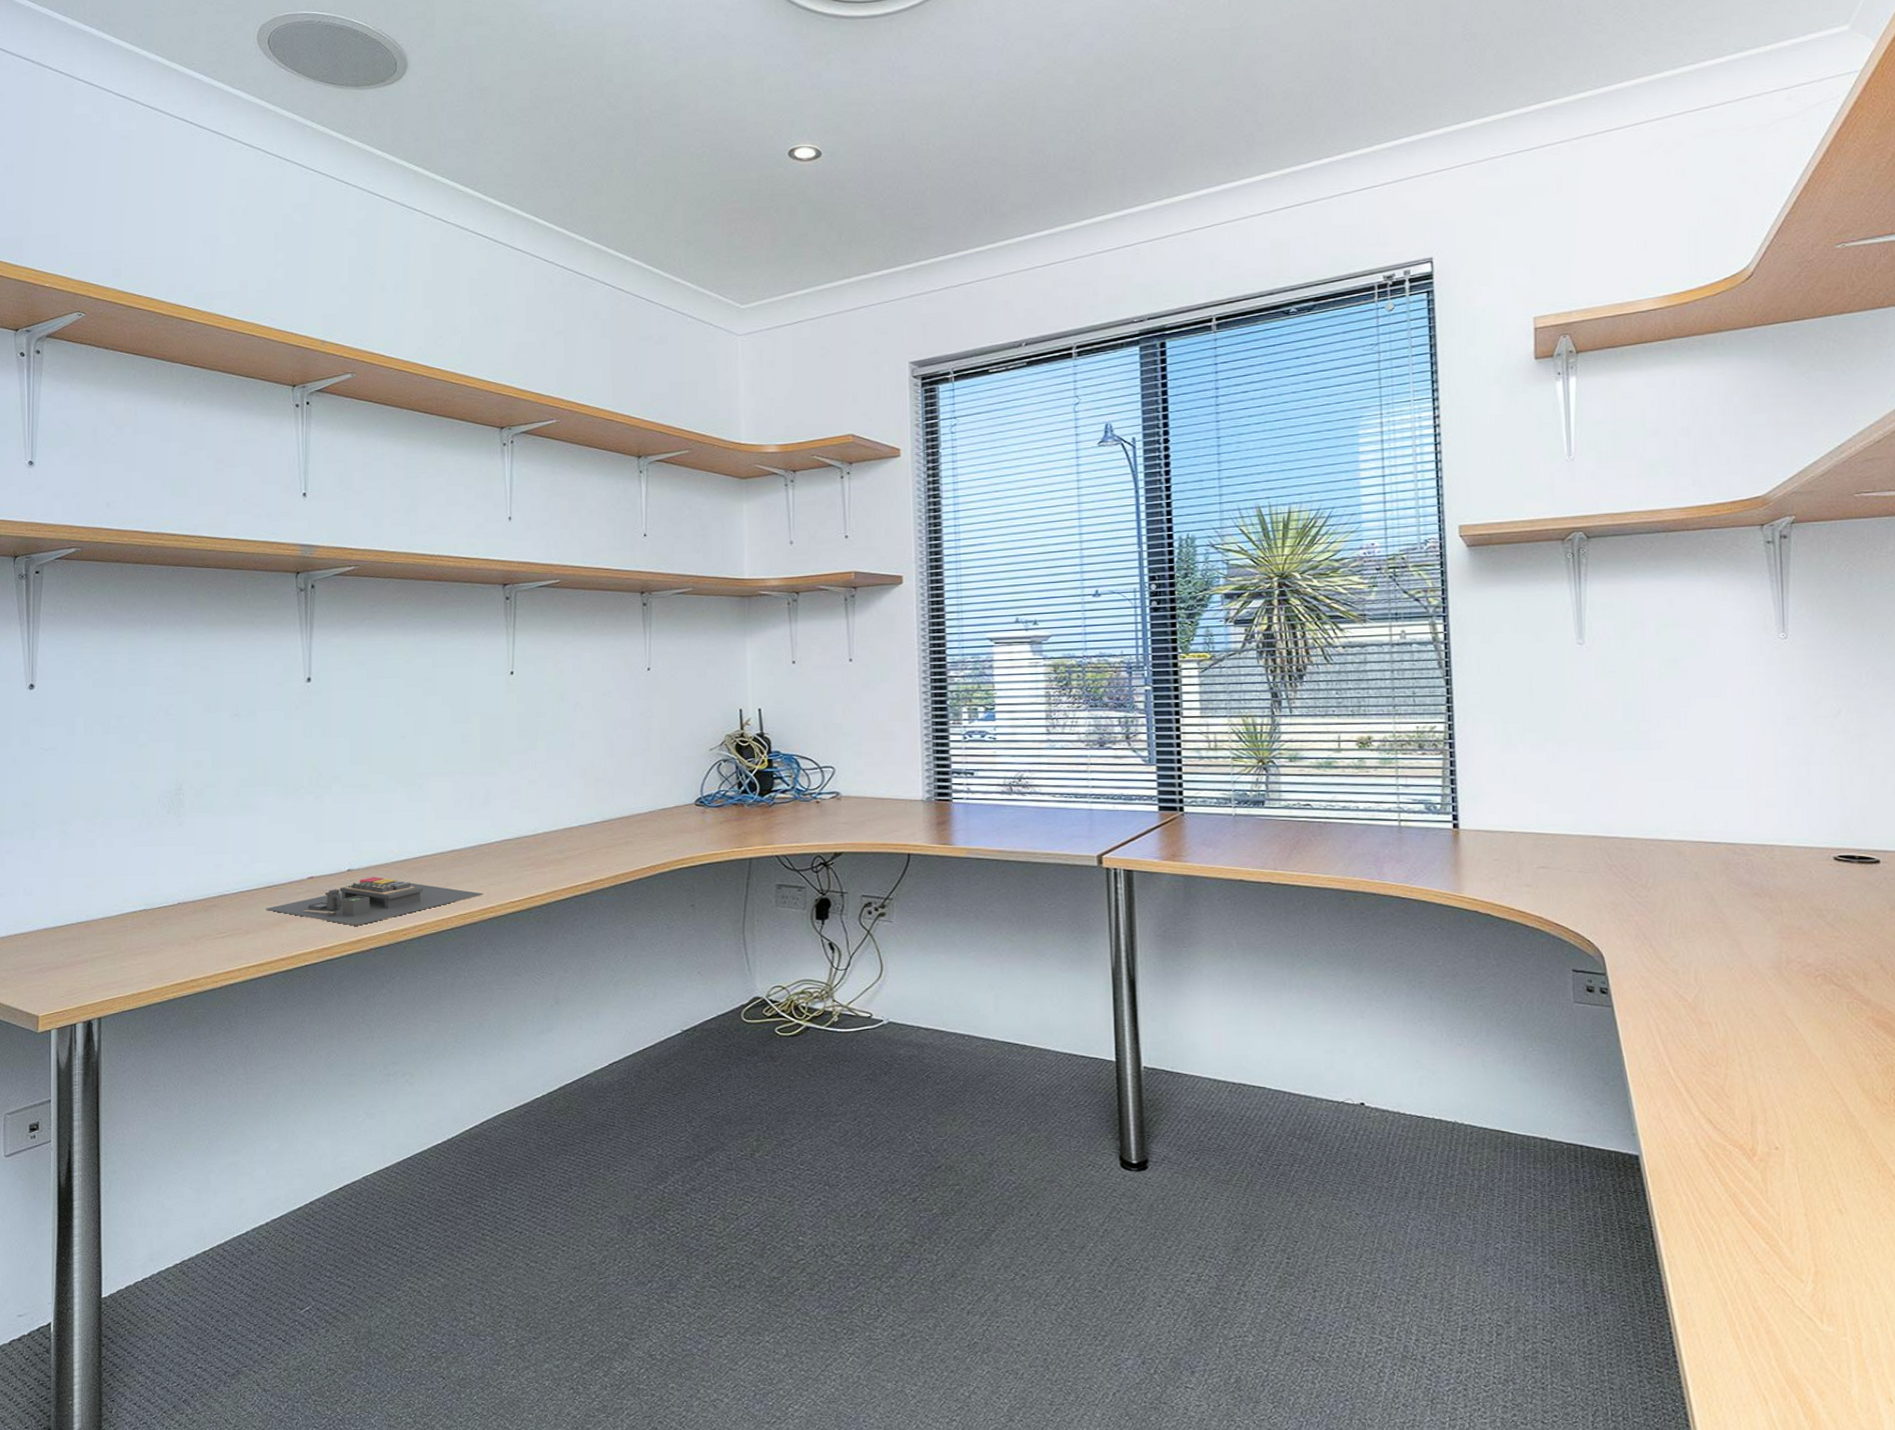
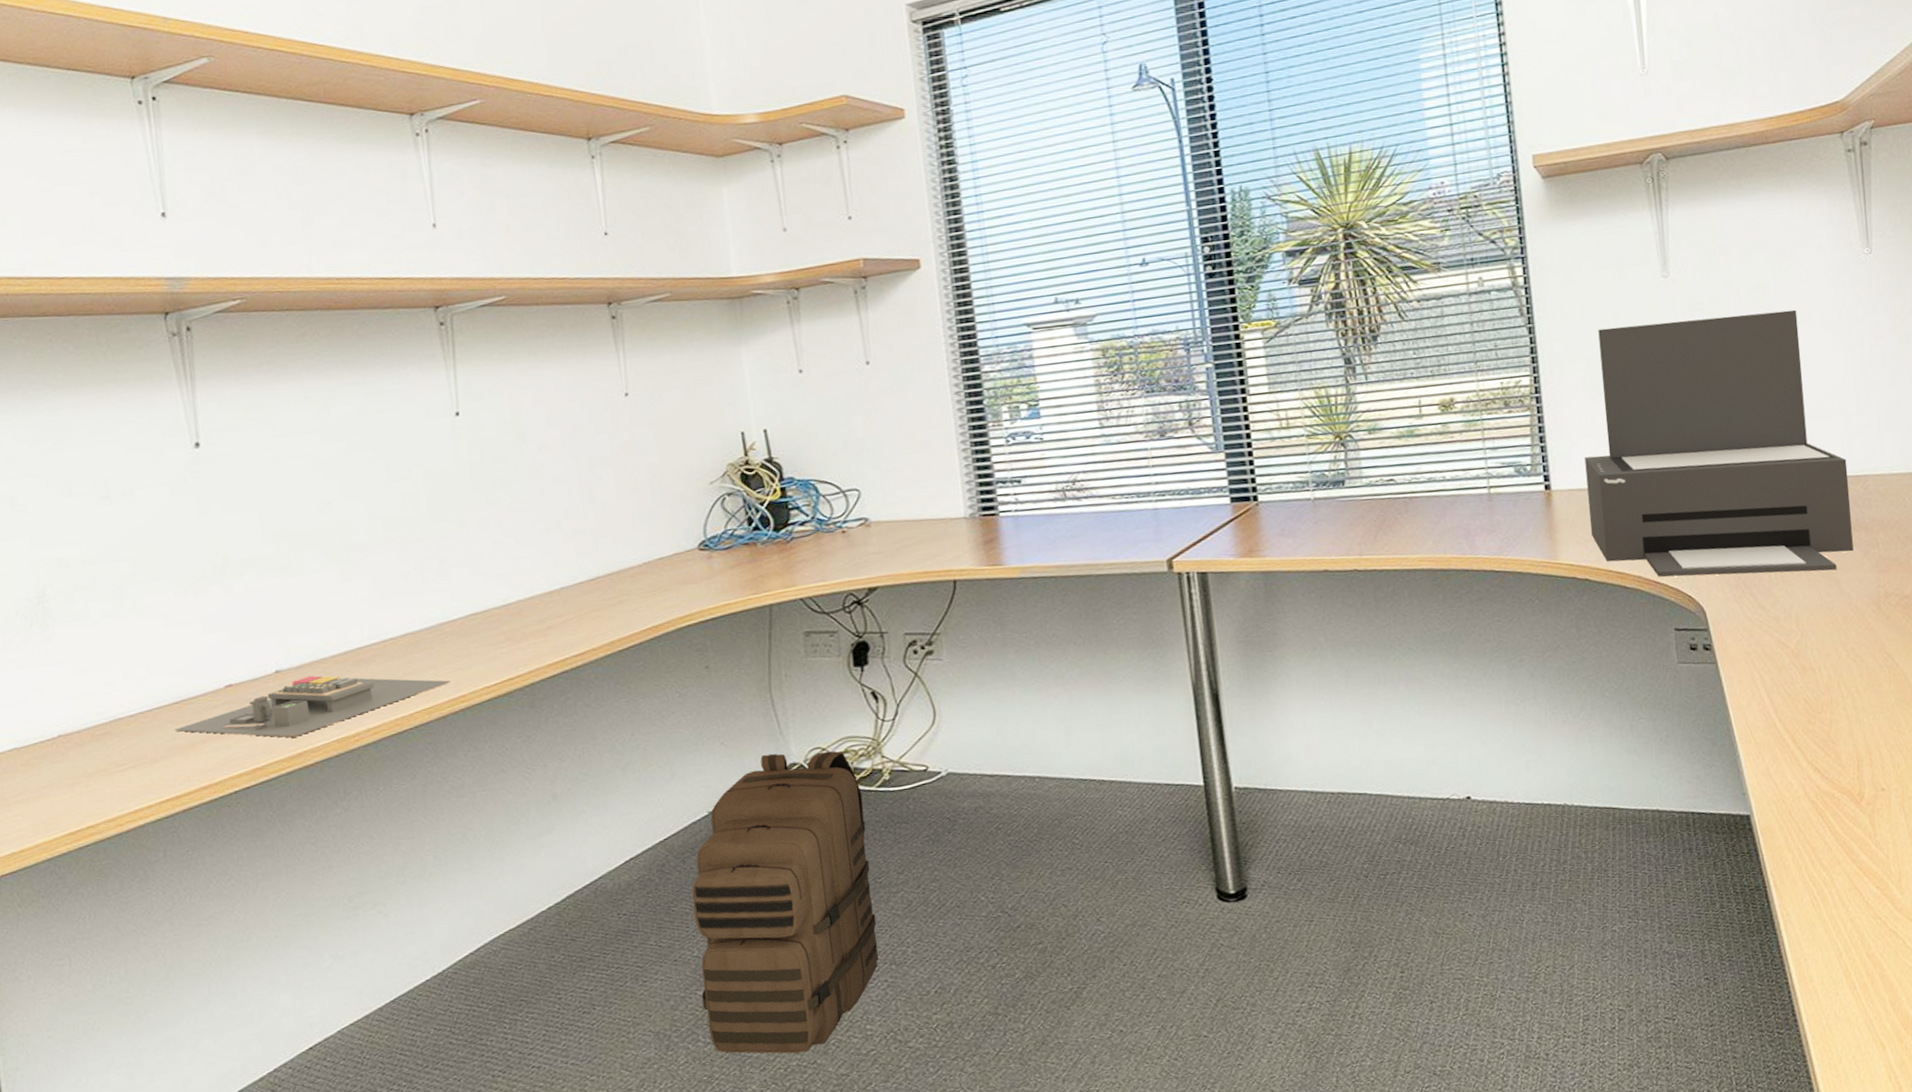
backpack: none [661,986,816,1253] -> present [692,751,878,1054]
printer: none [1493,684,1756,932] -> present [1584,309,1854,577]

